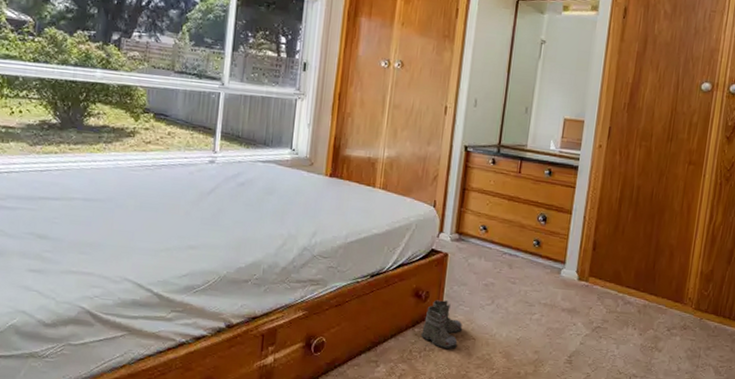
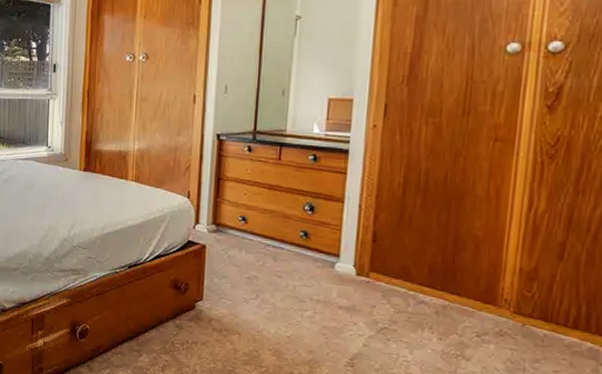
boots: present [421,300,463,349] -> none [183,292,226,343]

